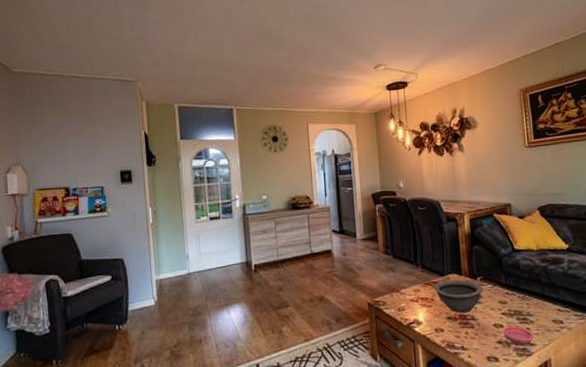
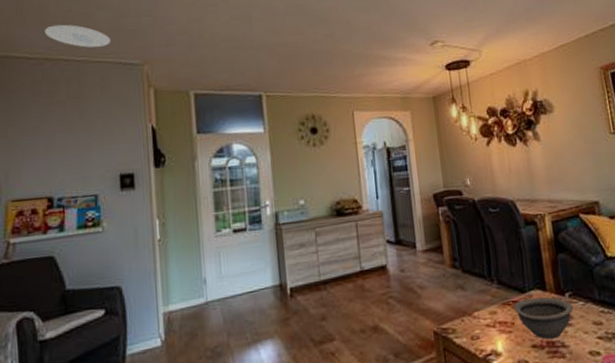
recessed light: none [58,47,110,67] -> present [45,24,110,48]

